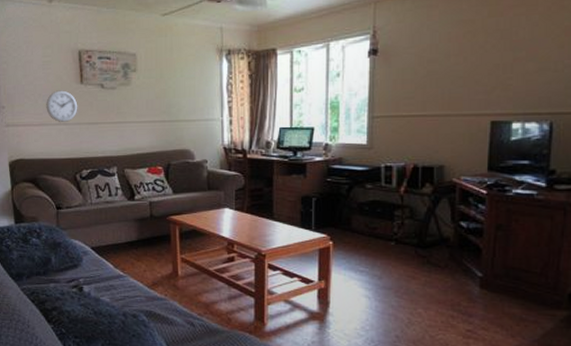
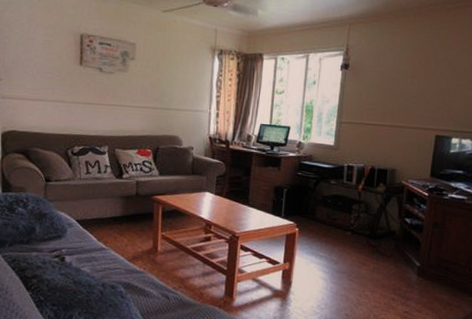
wall clock: present [46,90,78,122] -> none [44,69,76,100]

